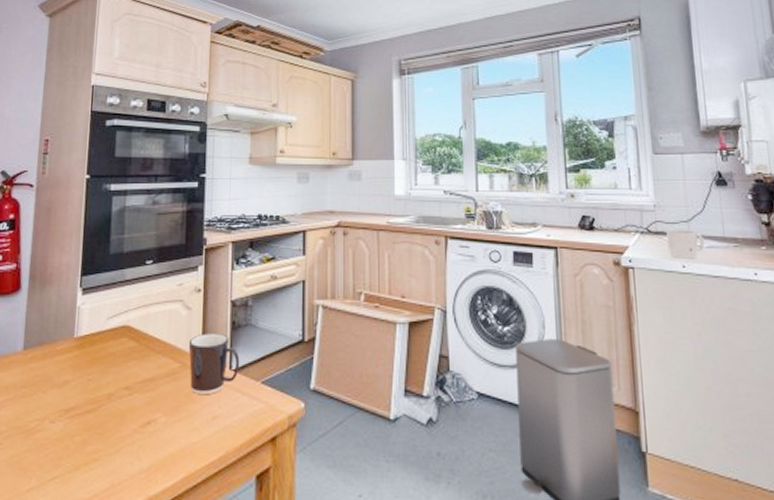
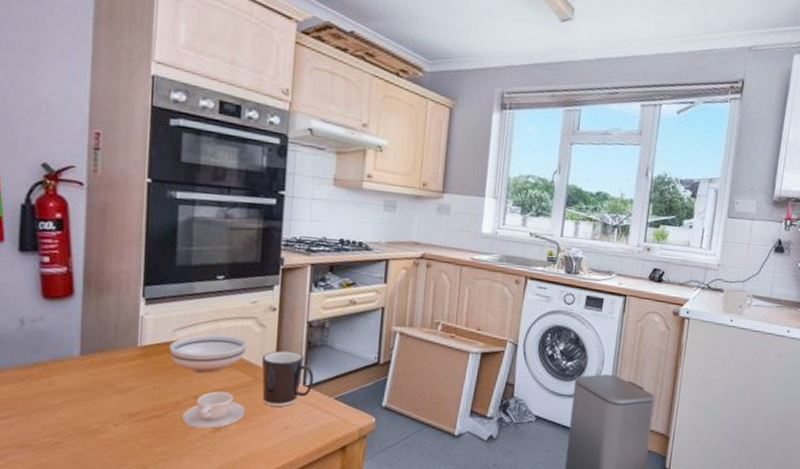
bowl: none [102,320,175,361] -> present [169,334,247,373]
teacup: none [113,380,174,422] -> present [181,391,246,429]

